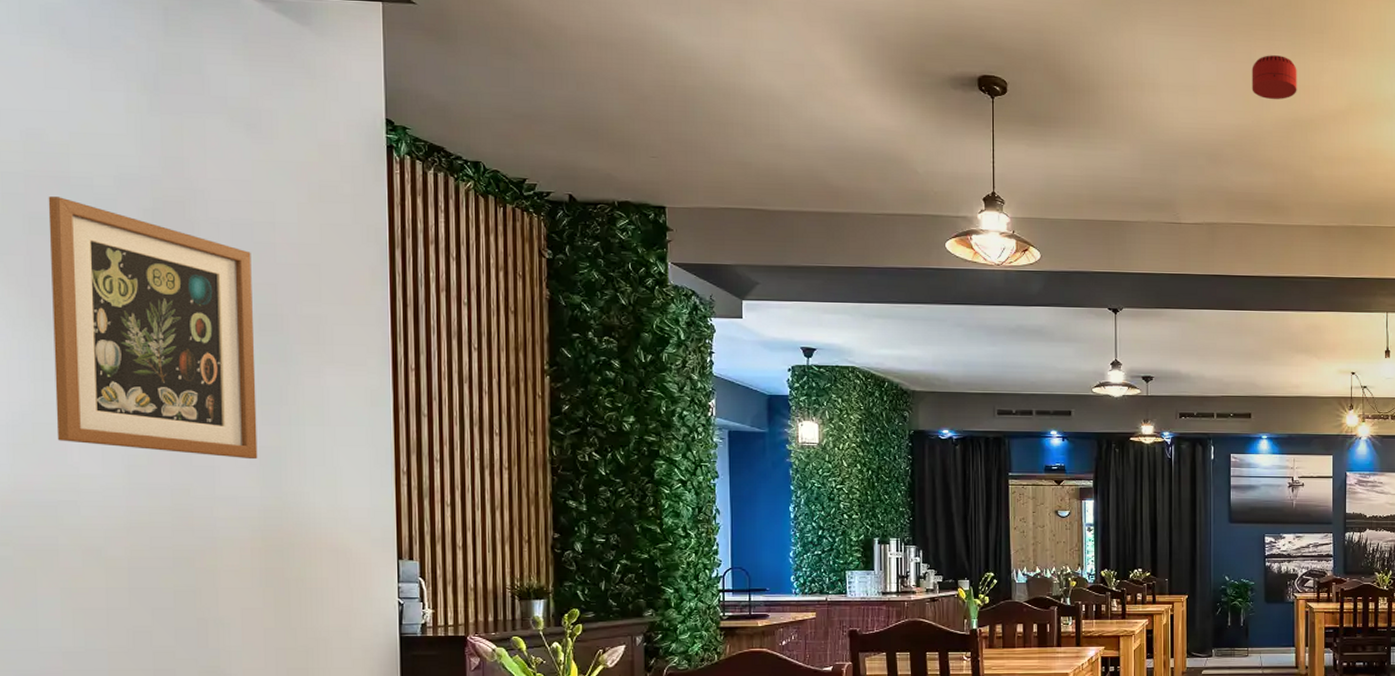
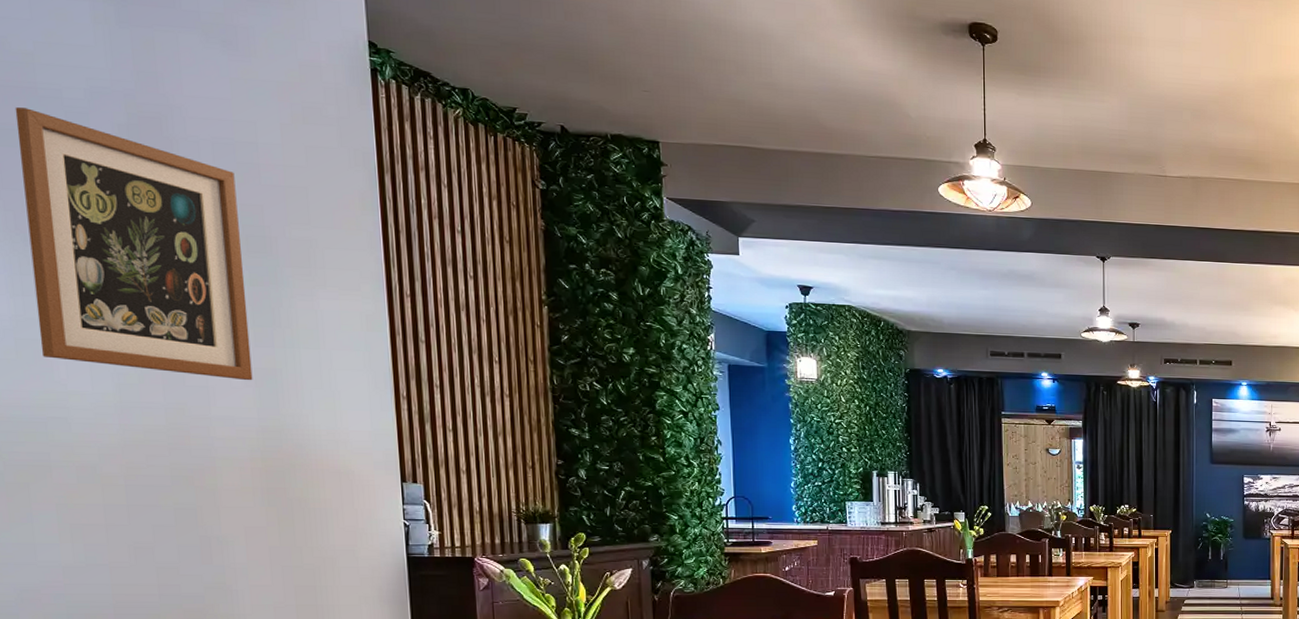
smoke detector: present [1252,55,1297,100] -> none [1235,14,1279,59]

